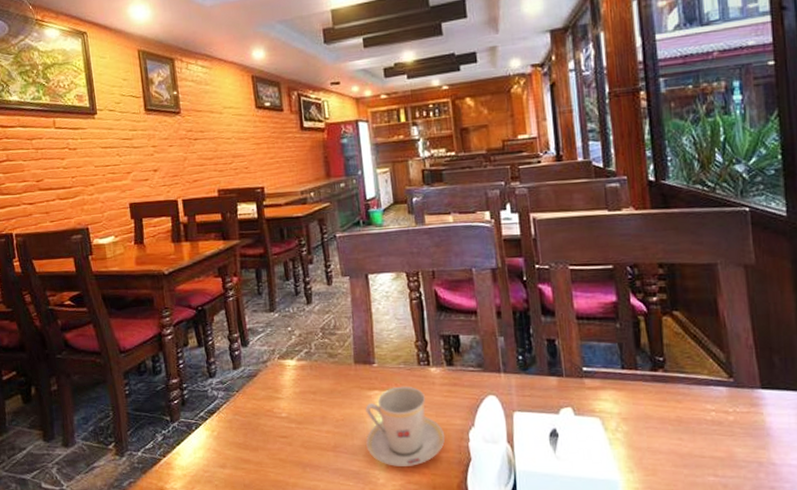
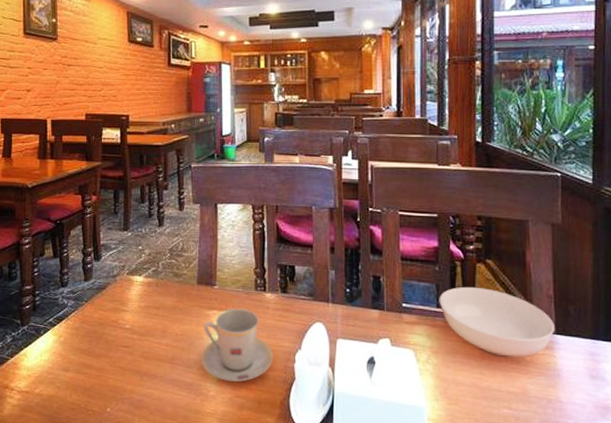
bowl: none [623,342,760,418] -> present [439,286,556,358]

